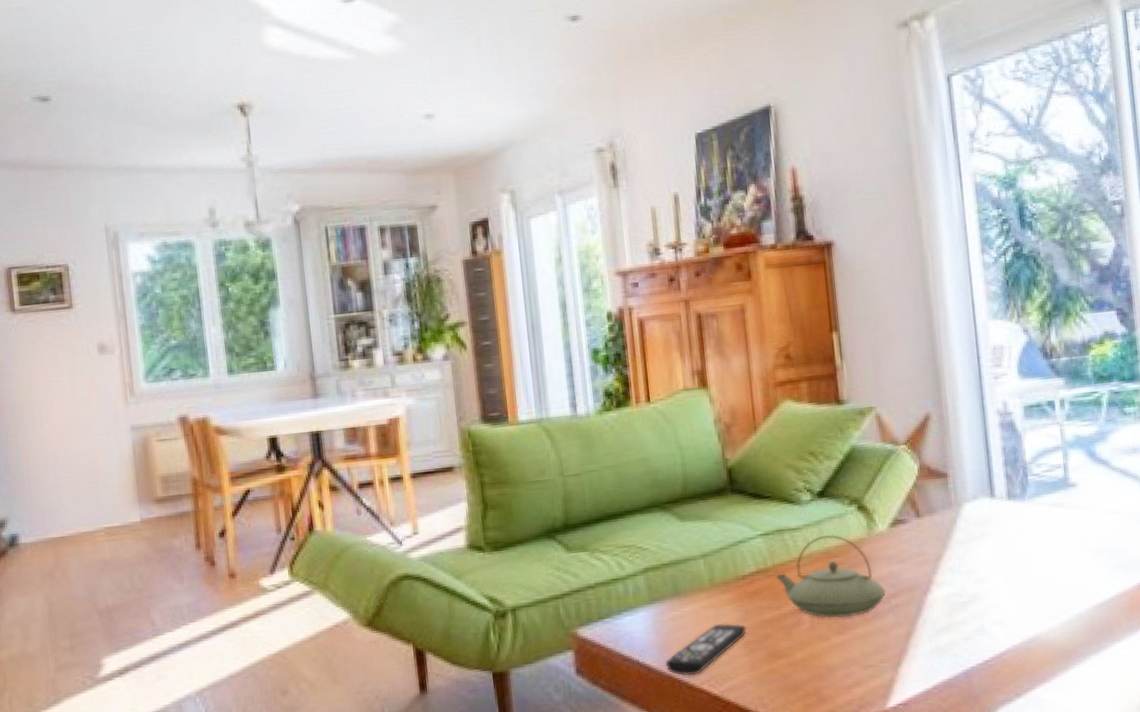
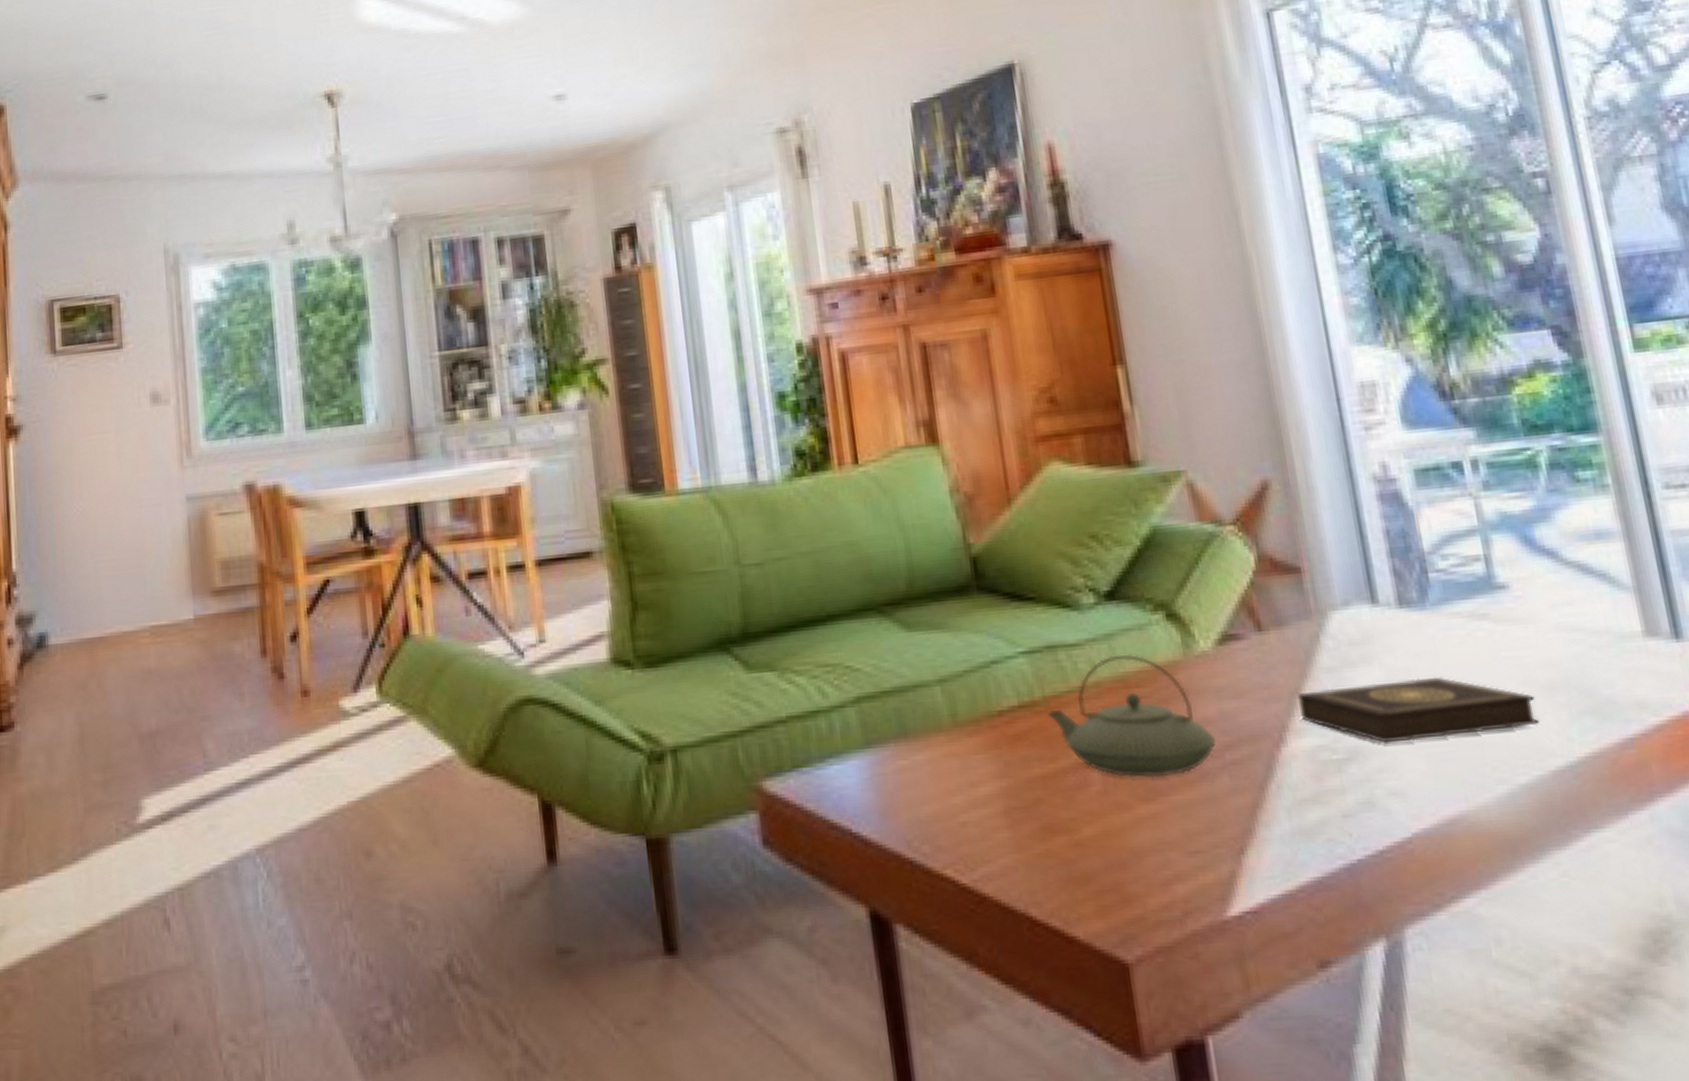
remote control: present [665,623,747,676] -> none [889,779,1008,856]
book: none [940,545,1089,590] -> present [1297,676,1539,744]

